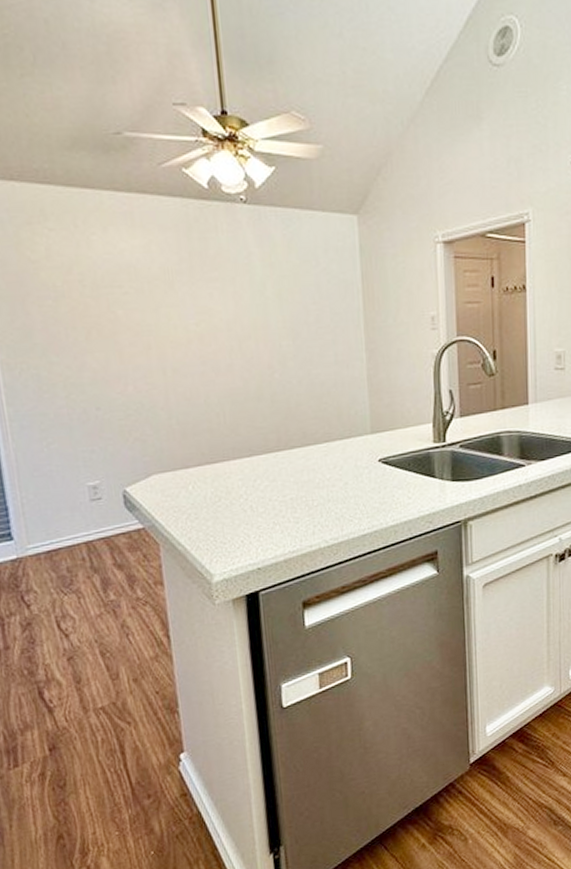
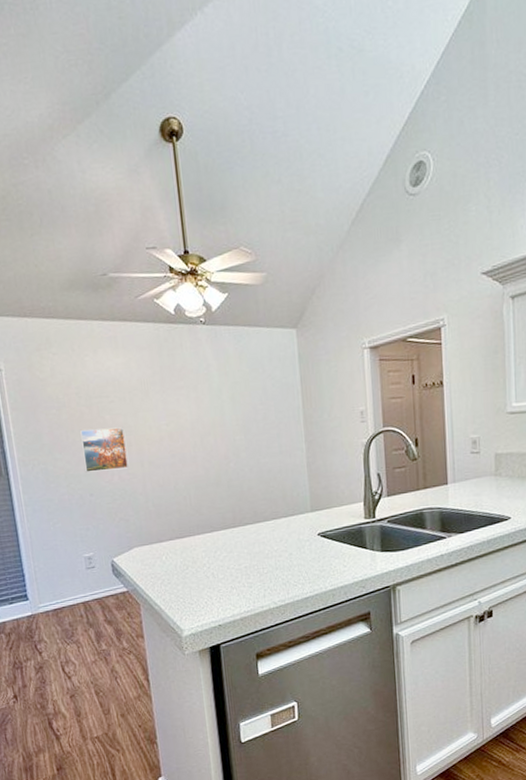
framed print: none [84,325,146,381] -> present [80,427,128,472]

